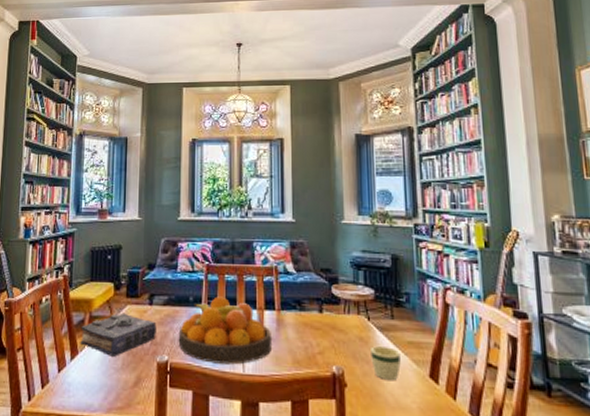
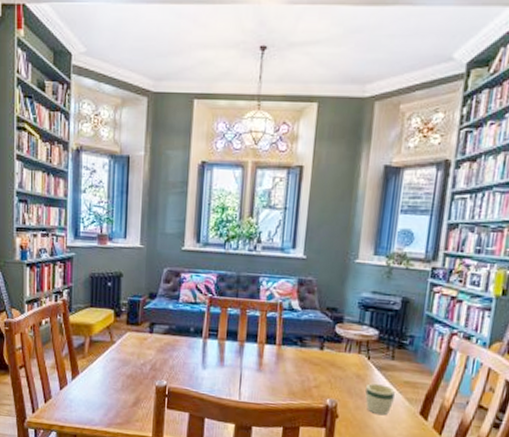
book: present [80,312,157,358] -> none [81,339,156,380]
fruit bowl: present [178,296,273,364] -> none [177,328,271,392]

